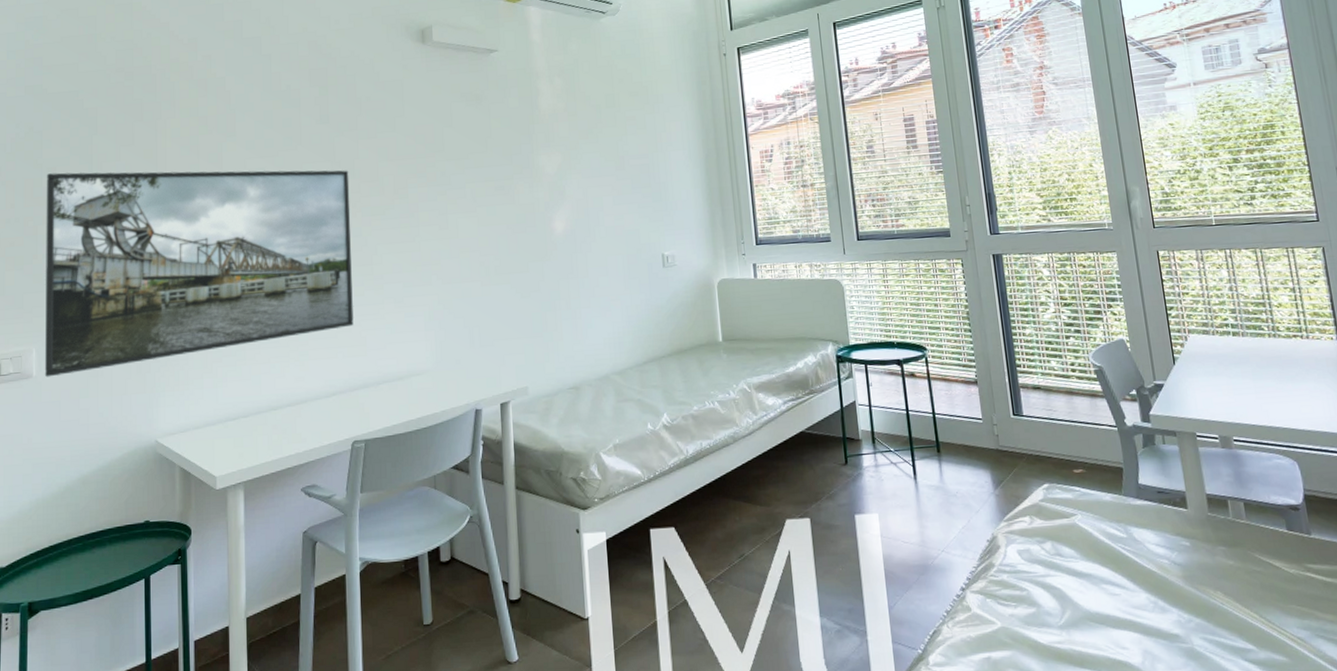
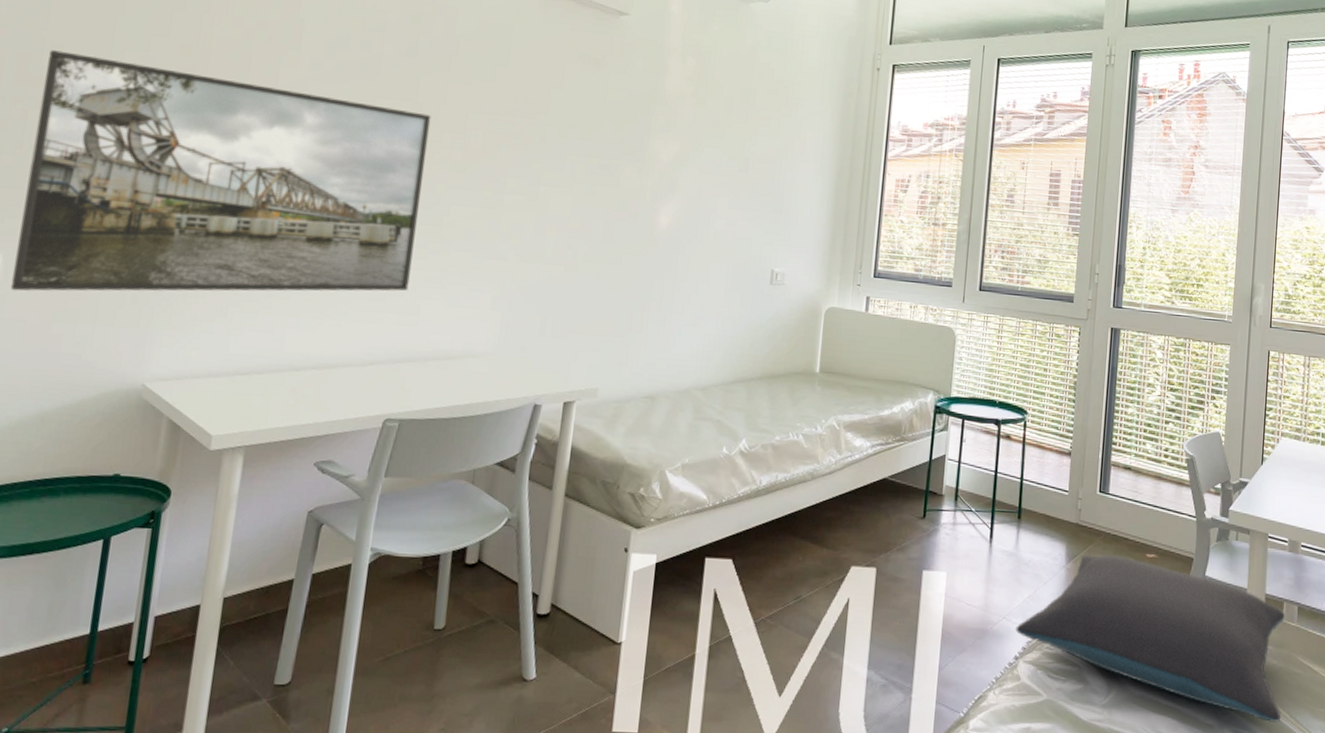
pillow: none [956,475,1251,625] -> present [1015,554,1285,722]

